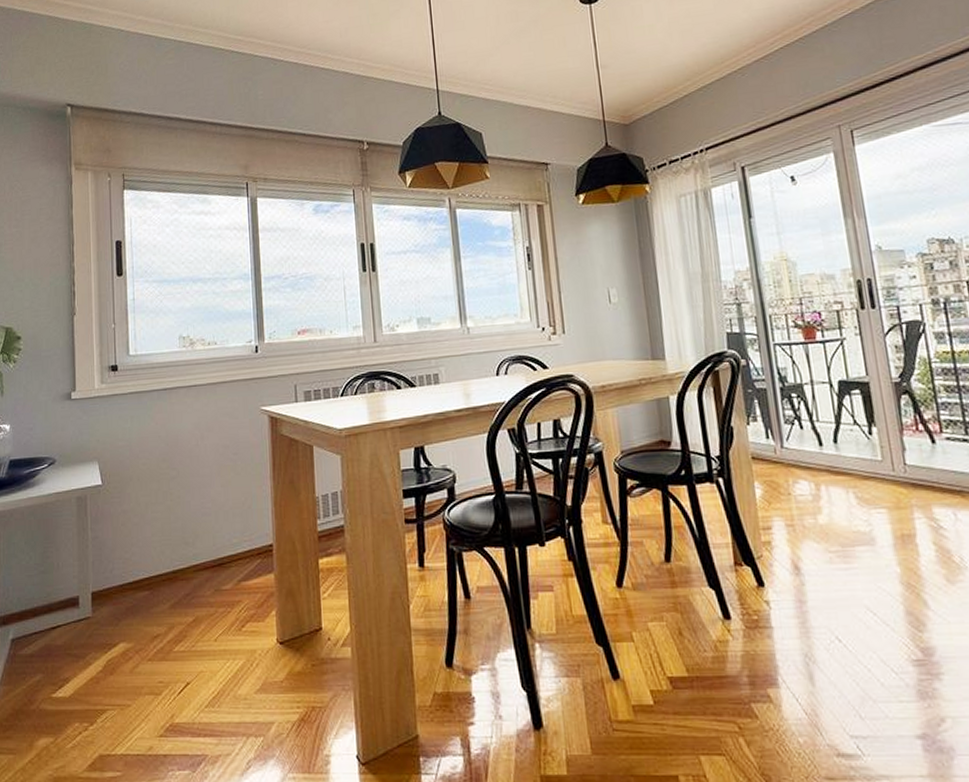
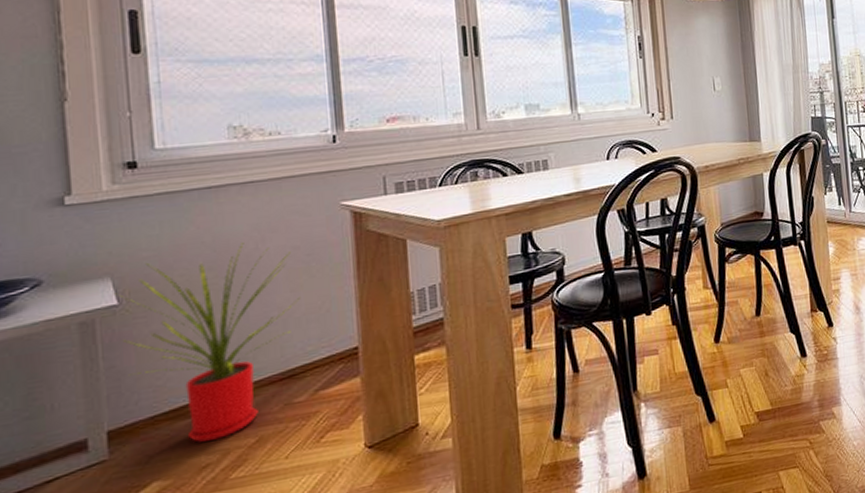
house plant: none [99,439,229,613] -> present [113,243,301,442]

